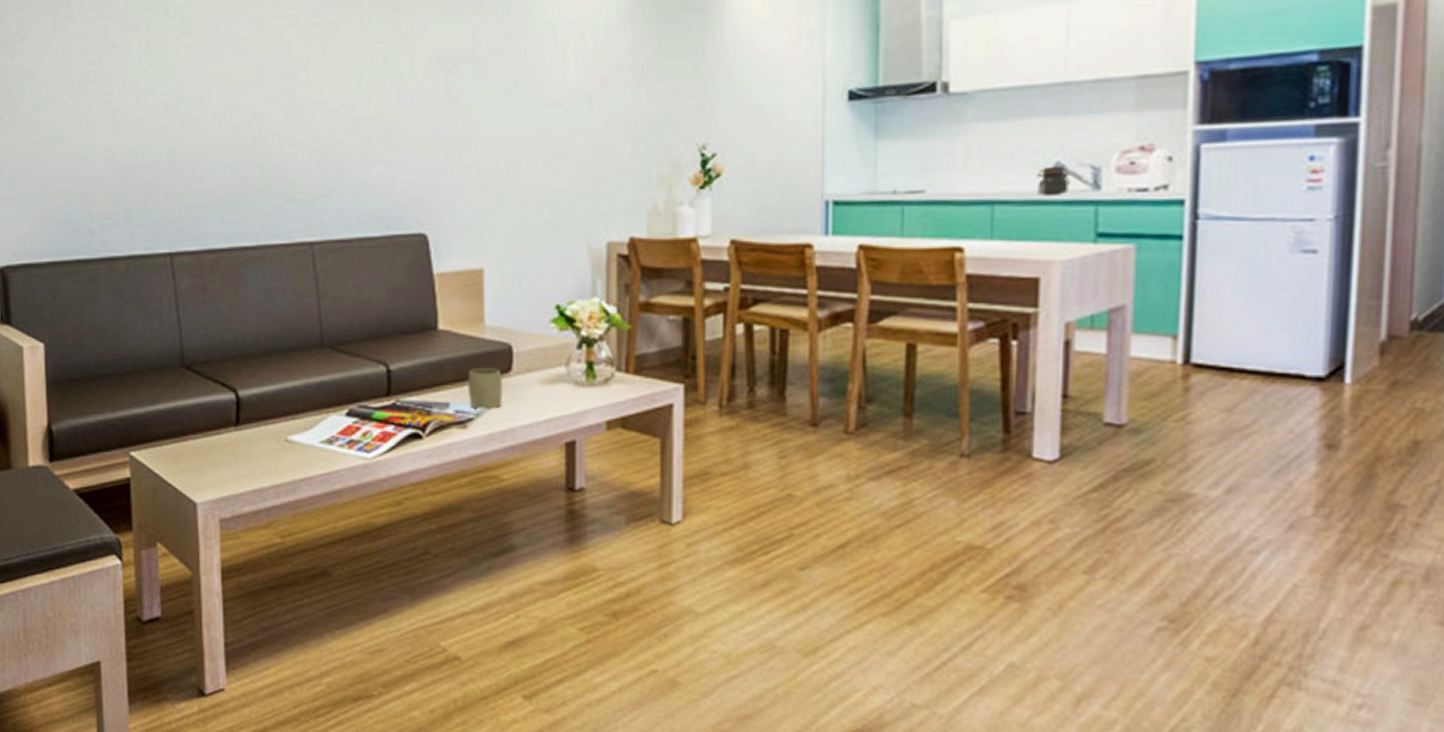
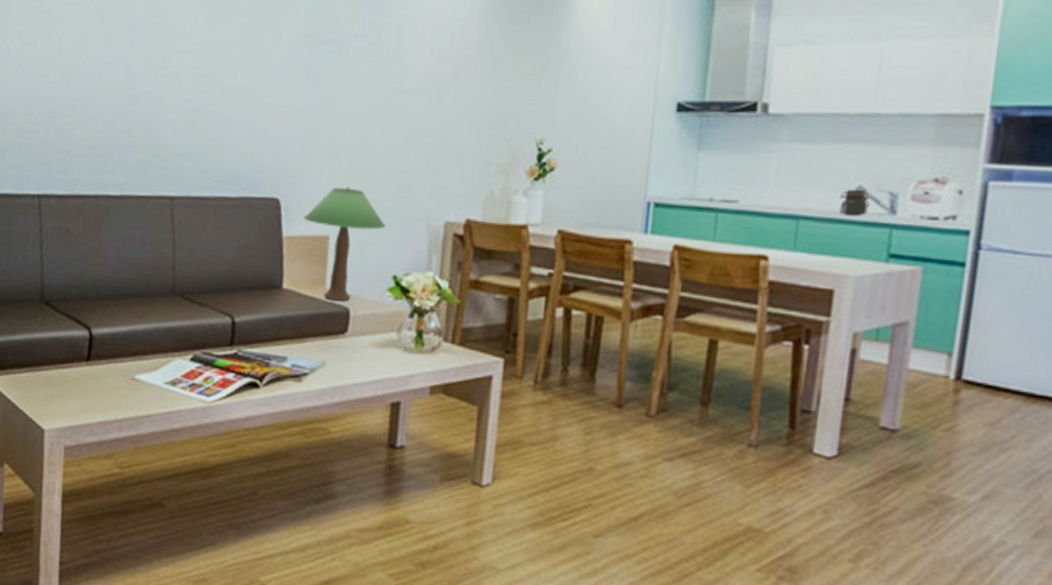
table lamp: none [453,214,543,337] -> present [303,187,386,301]
mug: present [467,368,503,409] -> none [305,327,338,366]

